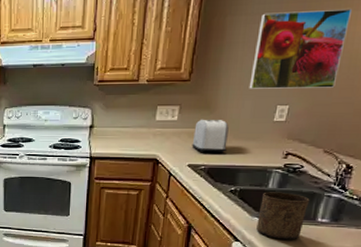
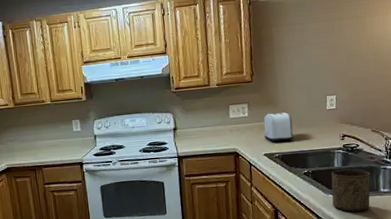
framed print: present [249,8,352,89] -> none [299,15,368,85]

